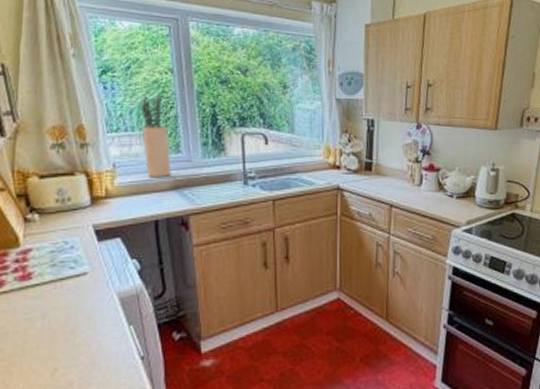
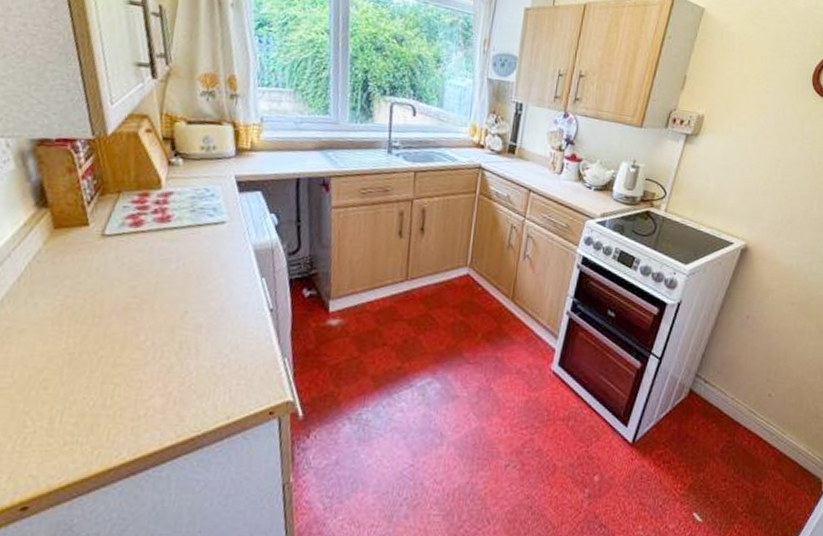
vase: present [140,93,172,178] -> none [293,52,319,138]

